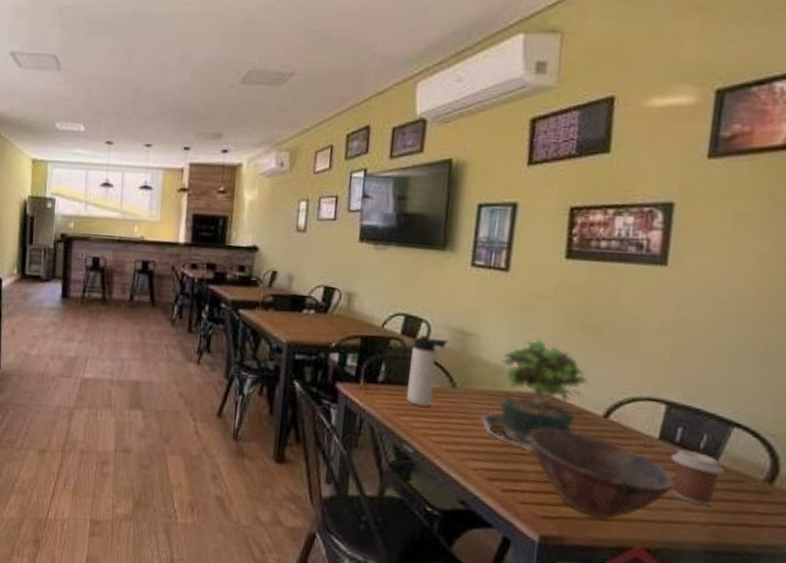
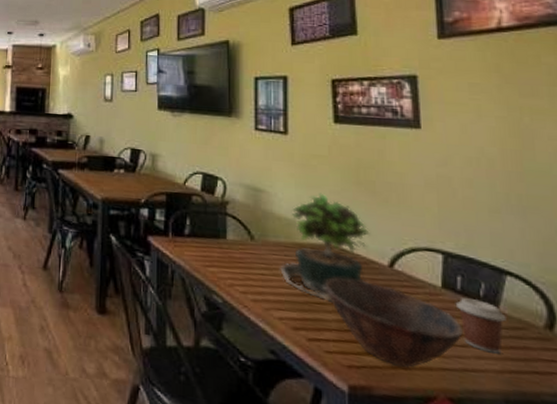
thermos bottle: present [407,335,449,408] -> none [212,192,243,259]

